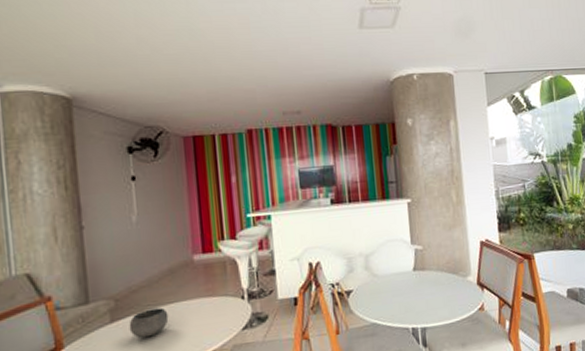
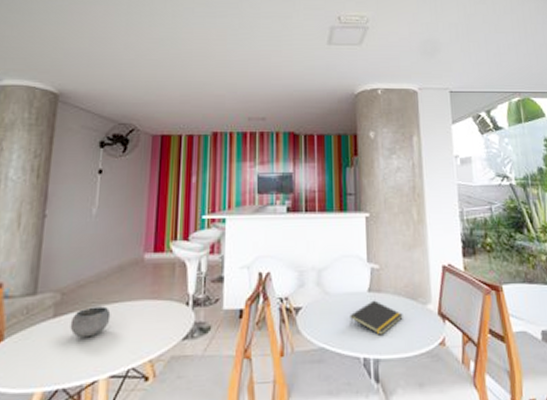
notepad: none [397,277,446,307] -> present [350,300,403,335]

